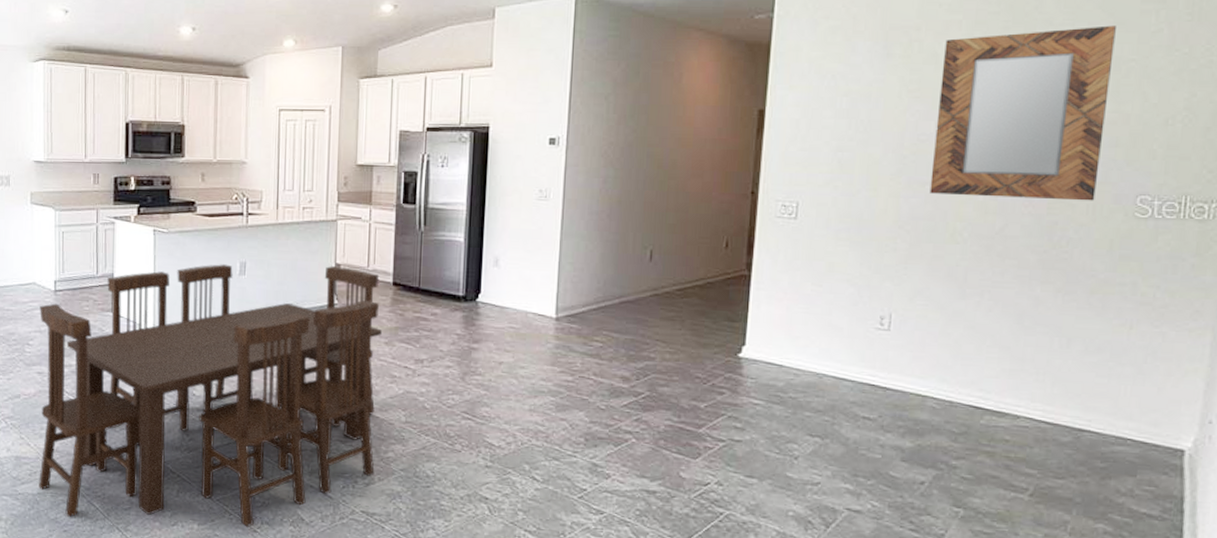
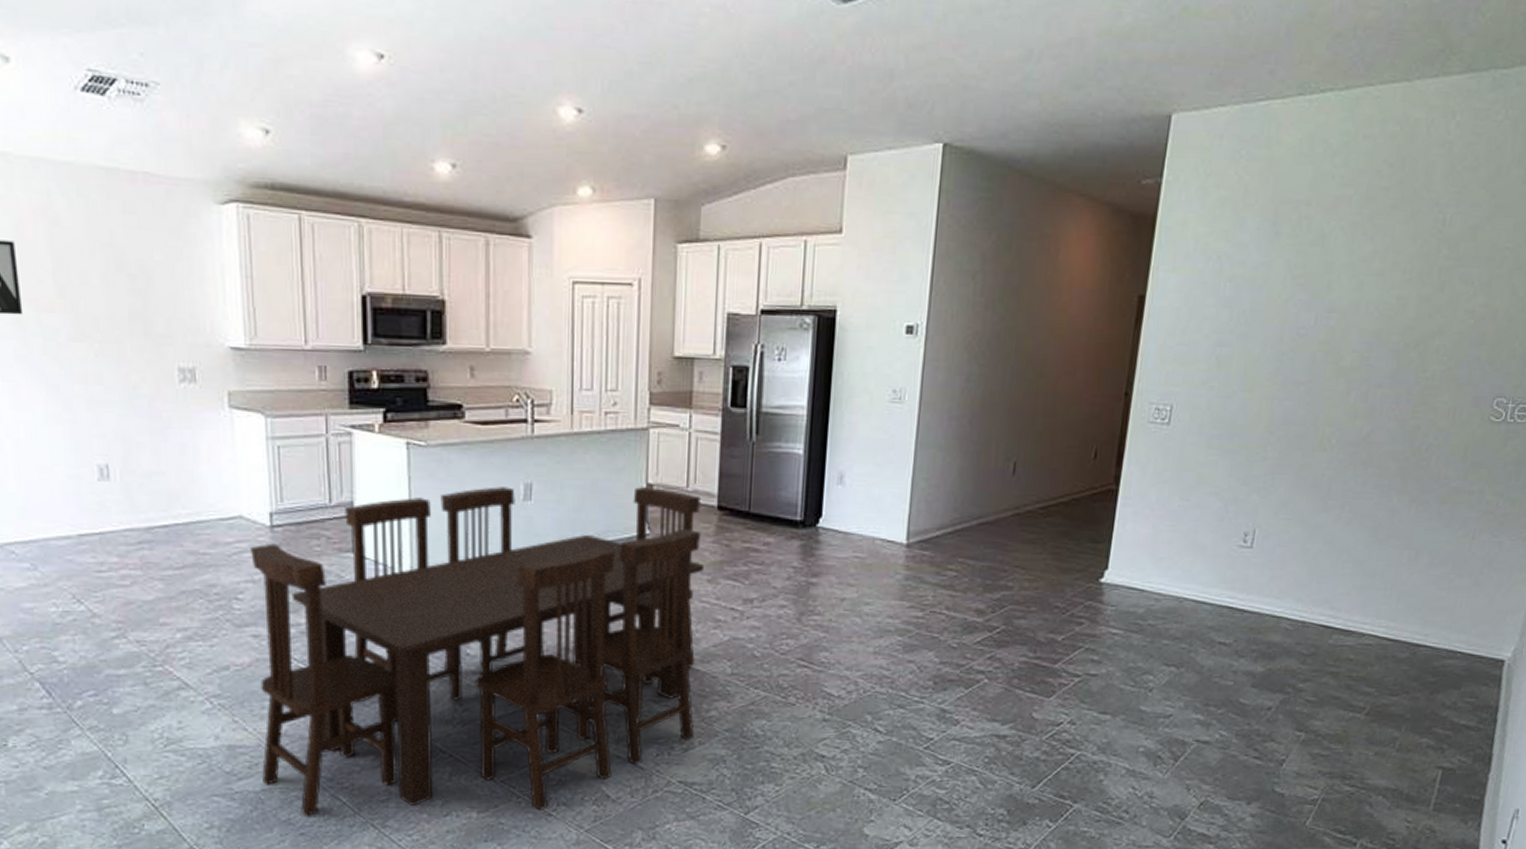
home mirror: present [929,25,1116,201] -> none [1303,208,1497,404]

